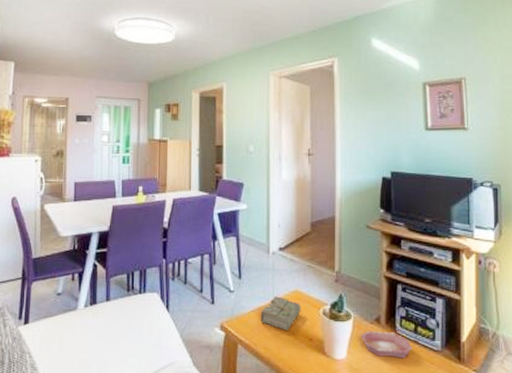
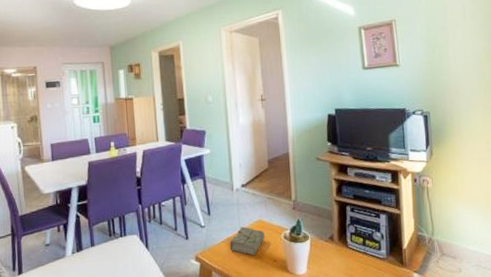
bowl: present [361,331,413,358] -> none [318,247,363,269]

